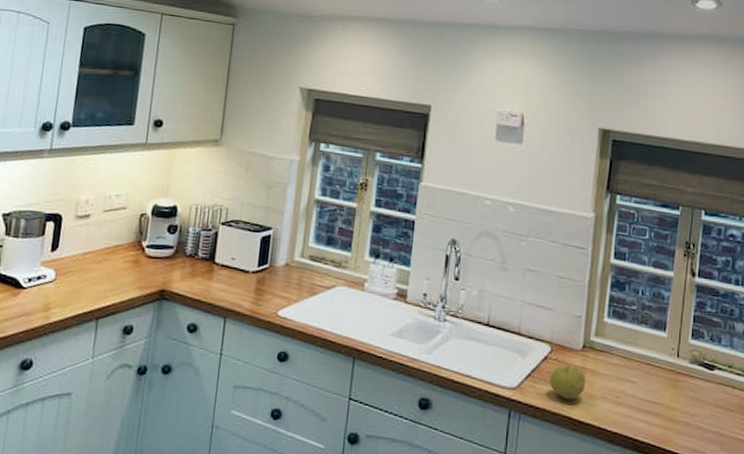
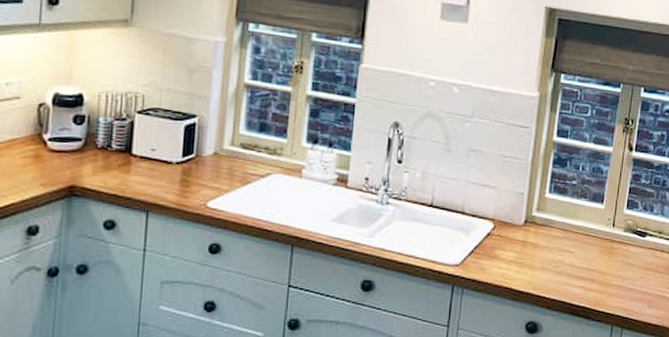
fruit: present [549,365,586,400] -> none [491,239,527,273]

